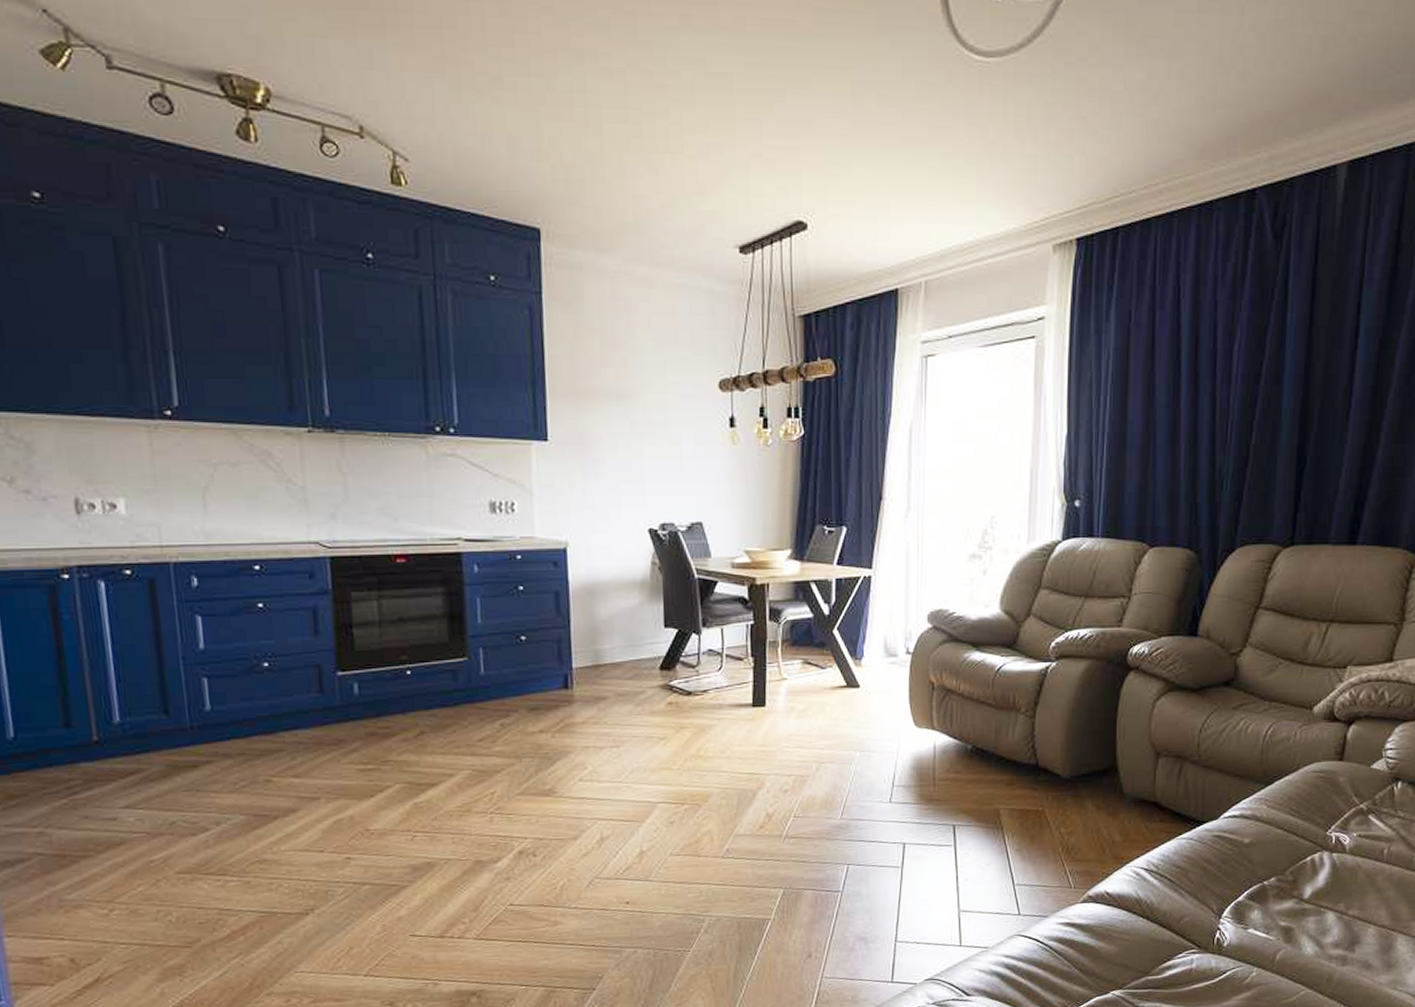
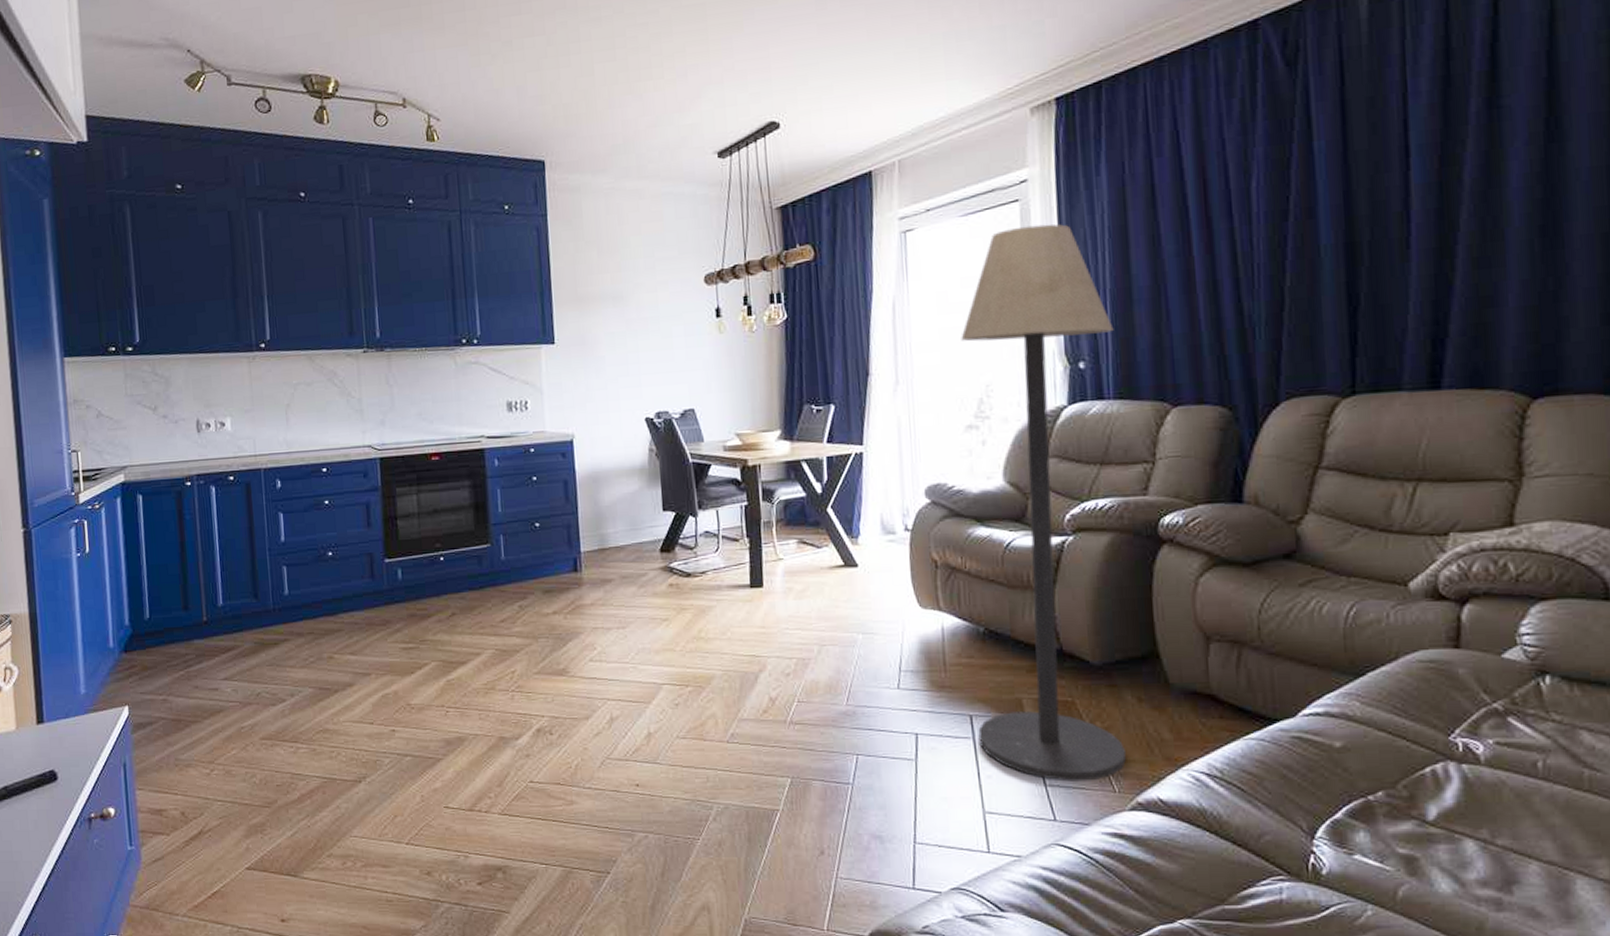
floor lamp: none [959,363,1108,881] -> present [961,224,1127,782]

